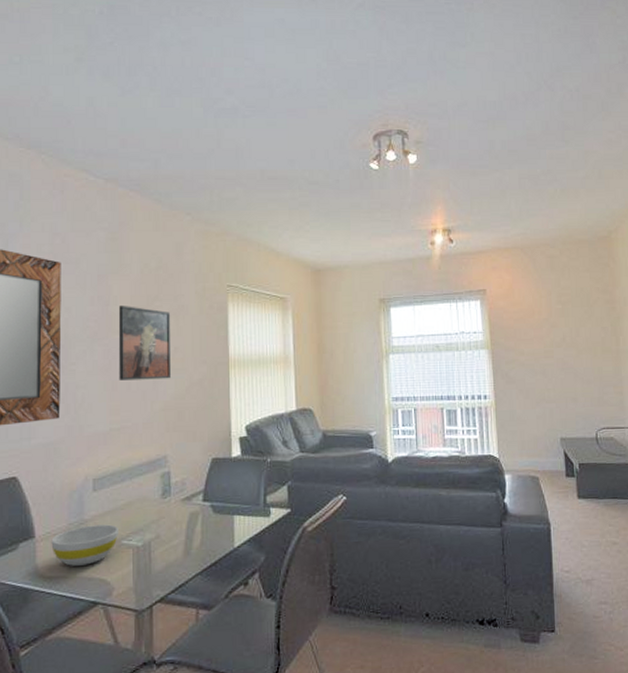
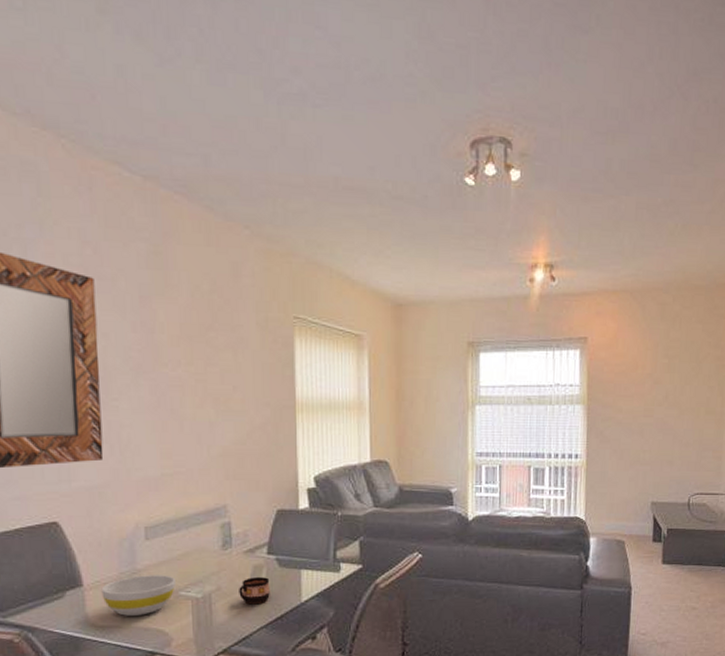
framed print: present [118,305,172,381] -> none [166,333,230,422]
cup: none [176,524,205,552] -> present [239,577,270,605]

